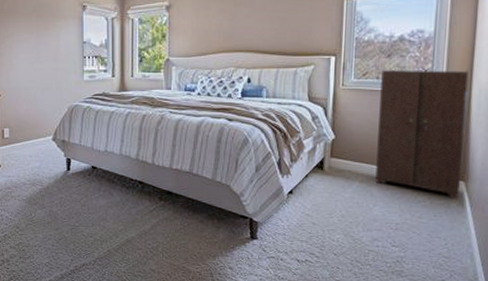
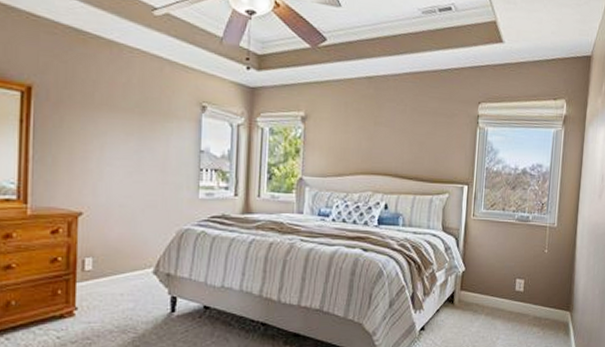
cabinet: present [375,70,471,200] -> none [499,202,577,329]

